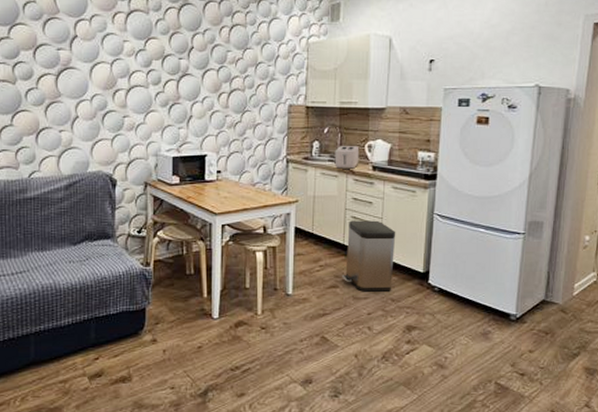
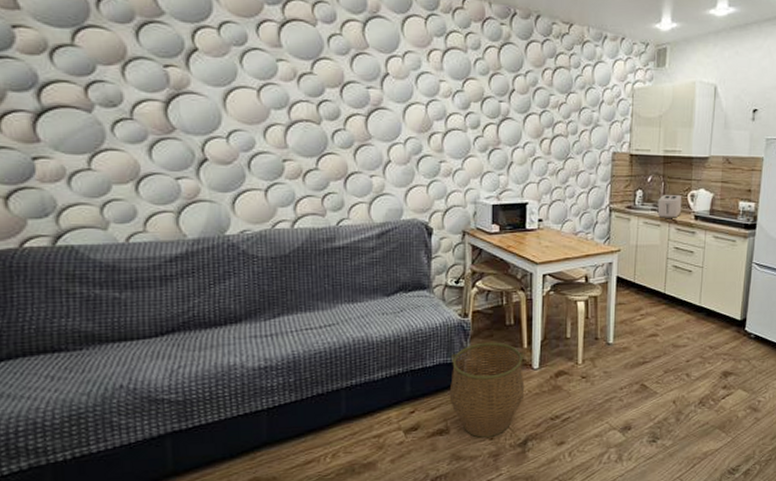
basket: none [132,291,205,386] -> present [449,342,525,438]
pedal bin: present [341,220,396,292] -> none [662,269,716,340]

